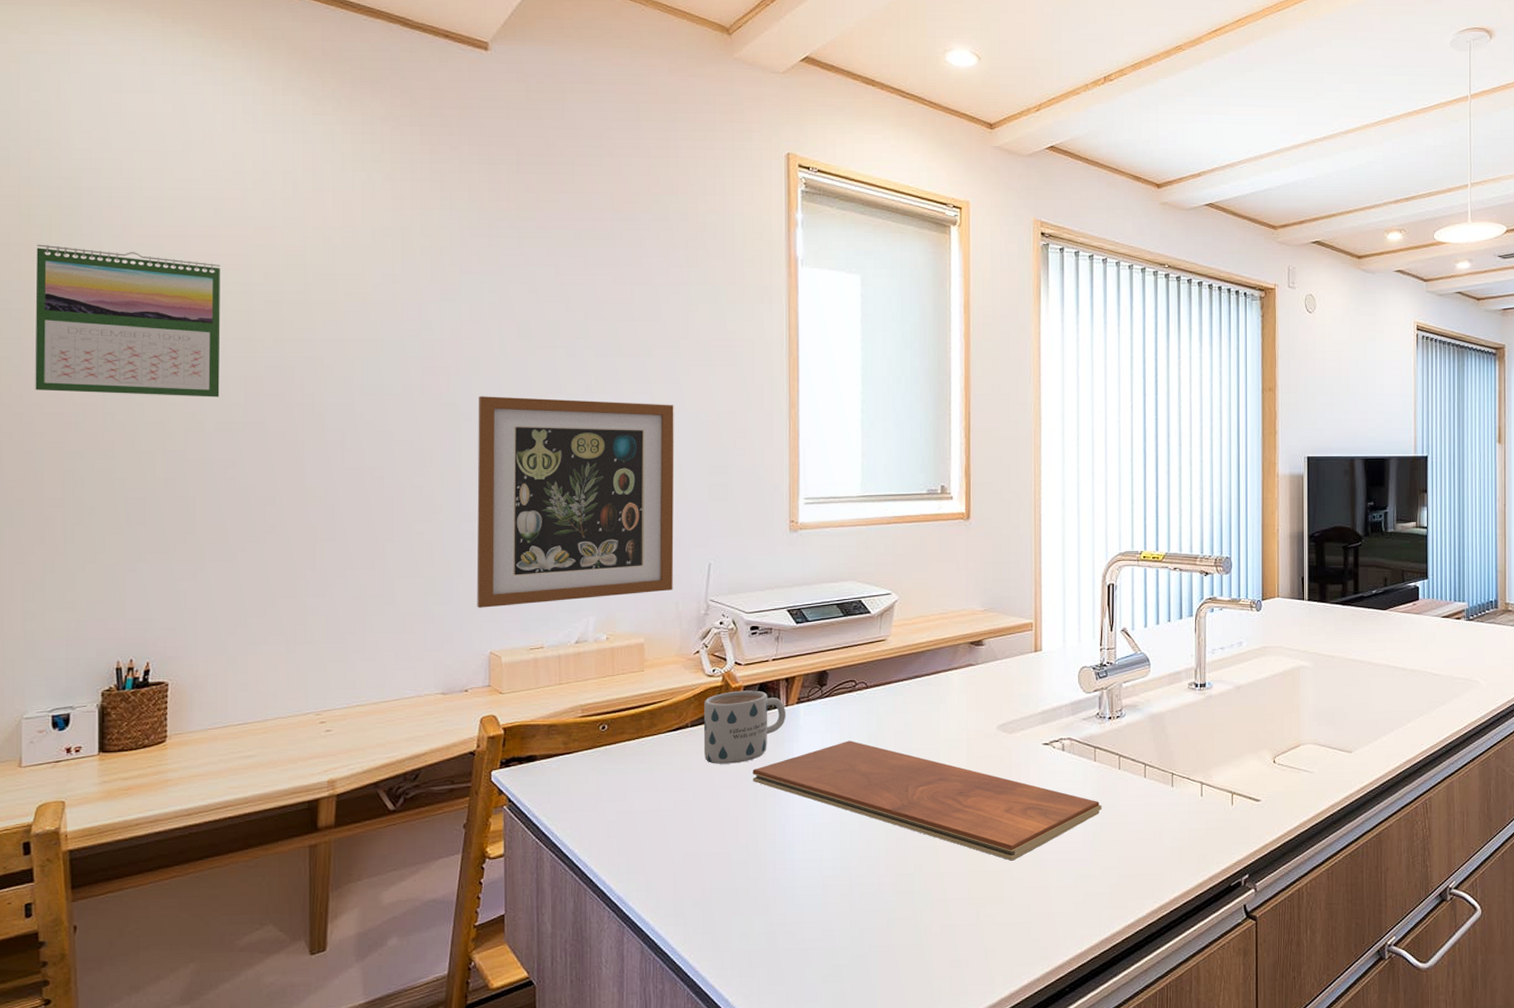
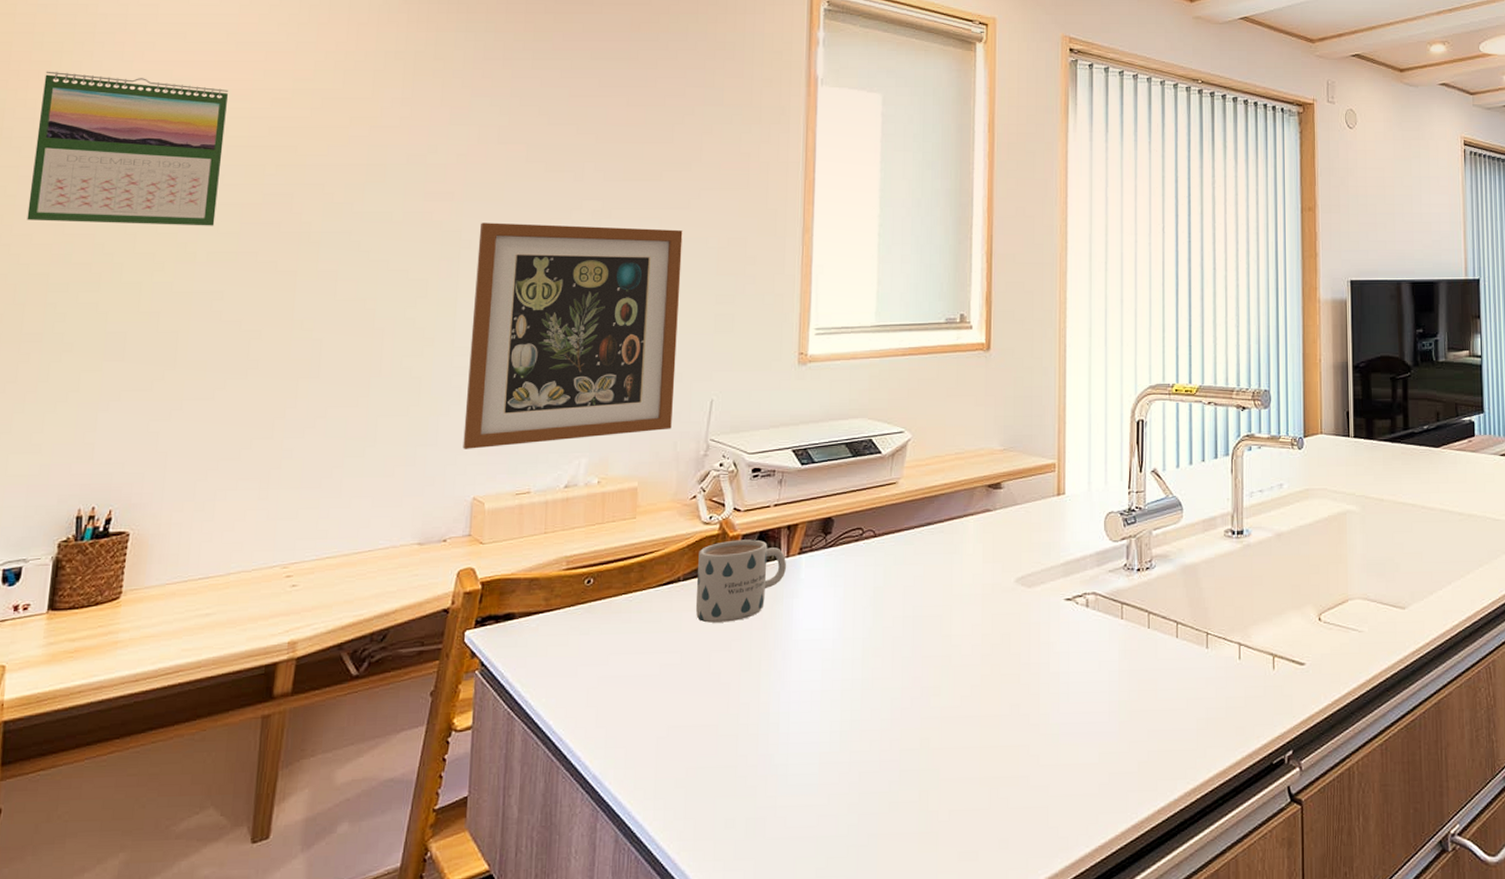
chopping board: present [752,740,1102,861] -> none [747,596,1129,734]

